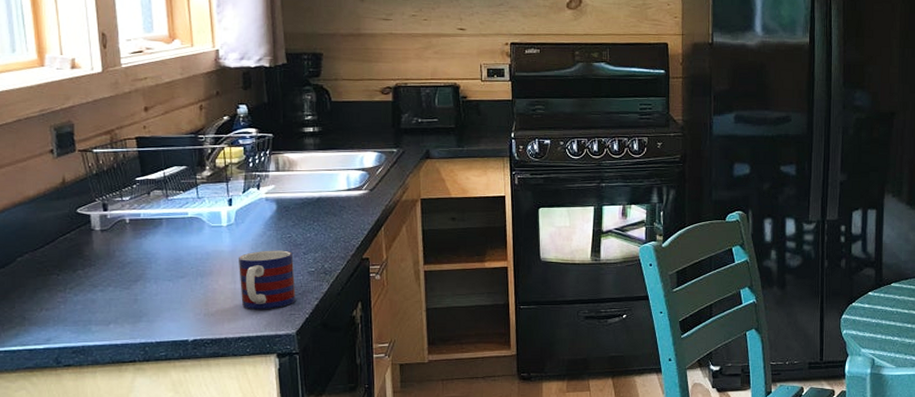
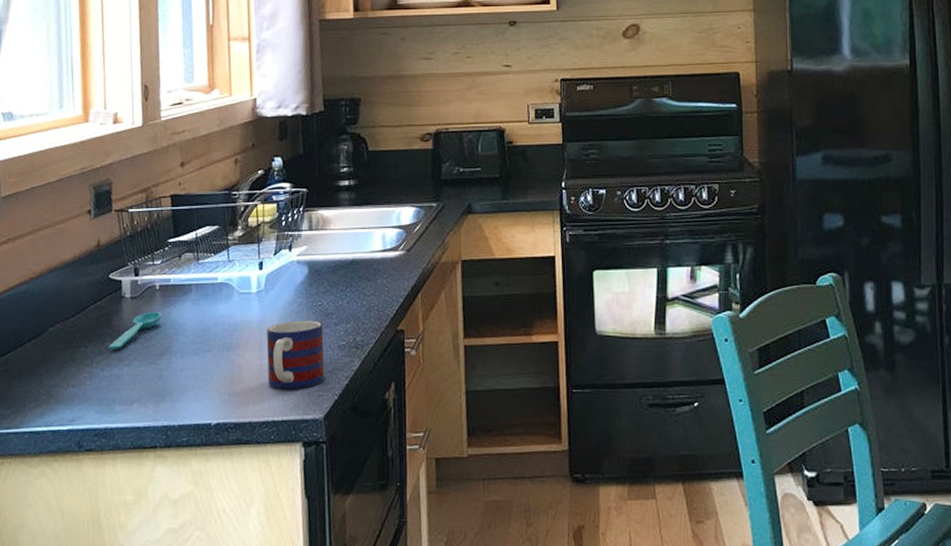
spoon: none [81,243,132,276] -> present [108,312,161,349]

